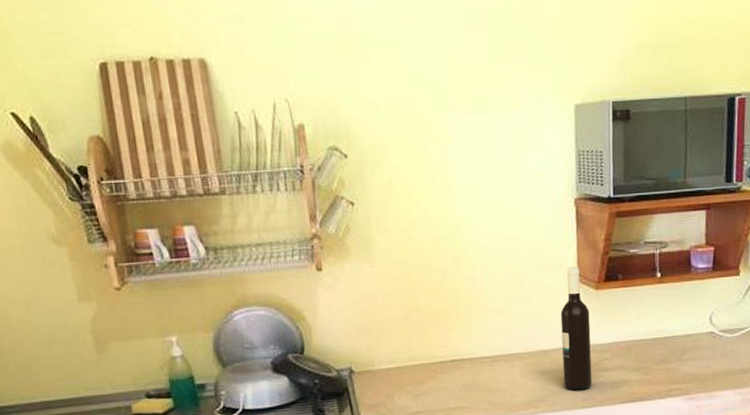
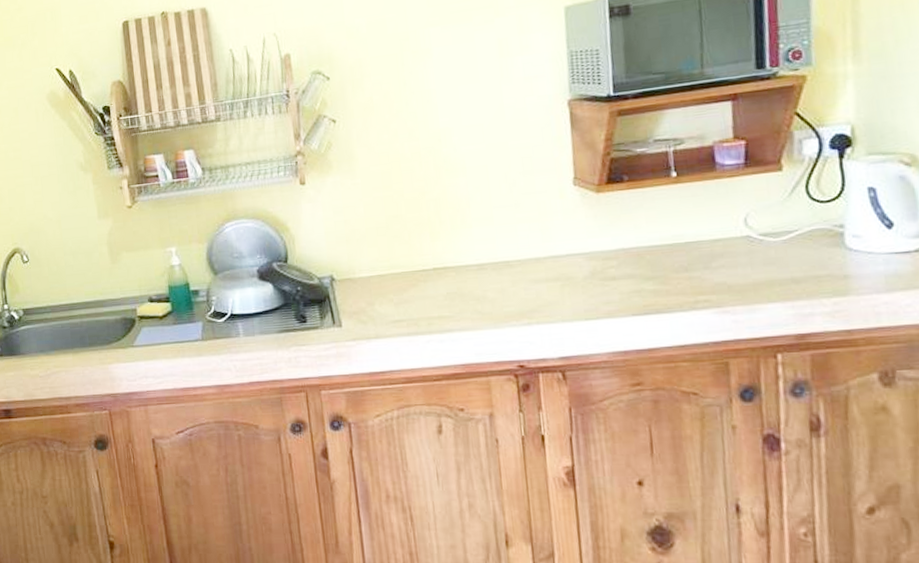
wine bottle: present [560,267,592,390] -> none [555,169,596,301]

